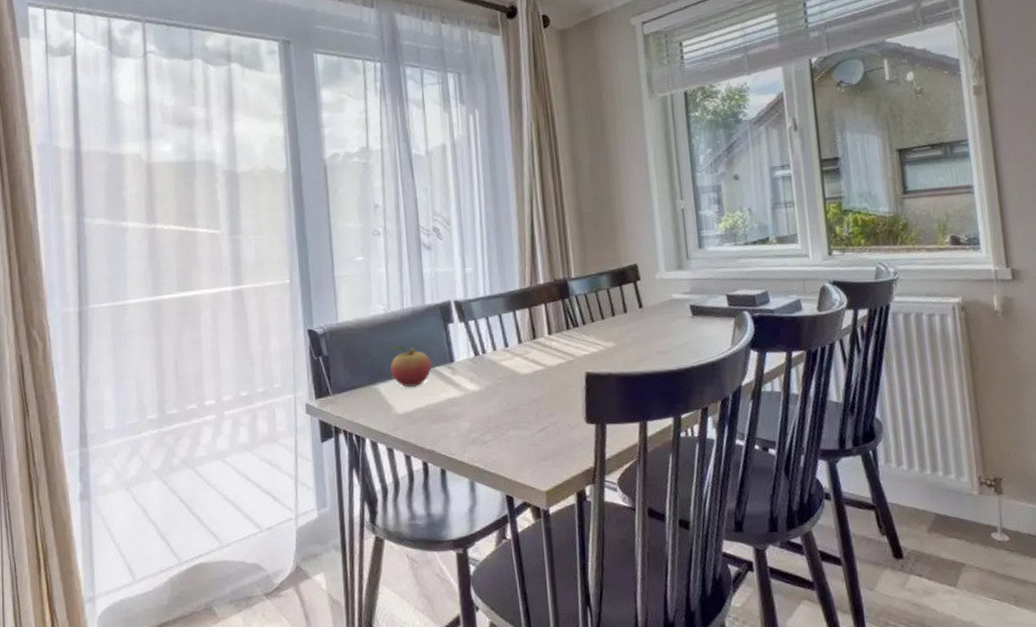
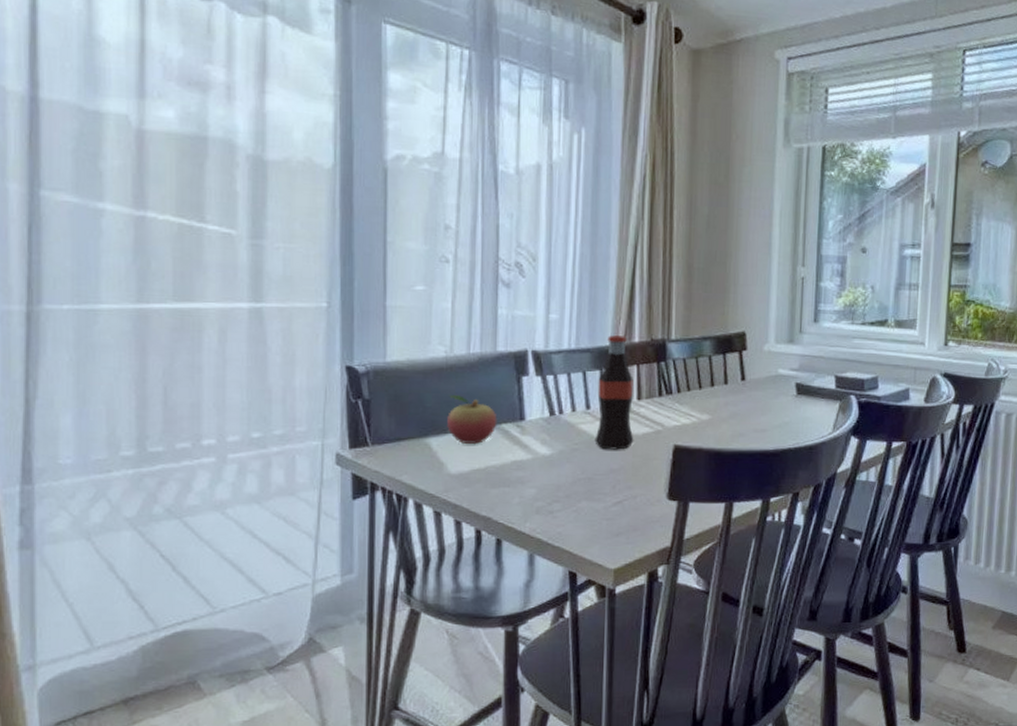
bottle: none [512,279,550,382] -> present [594,335,634,450]

